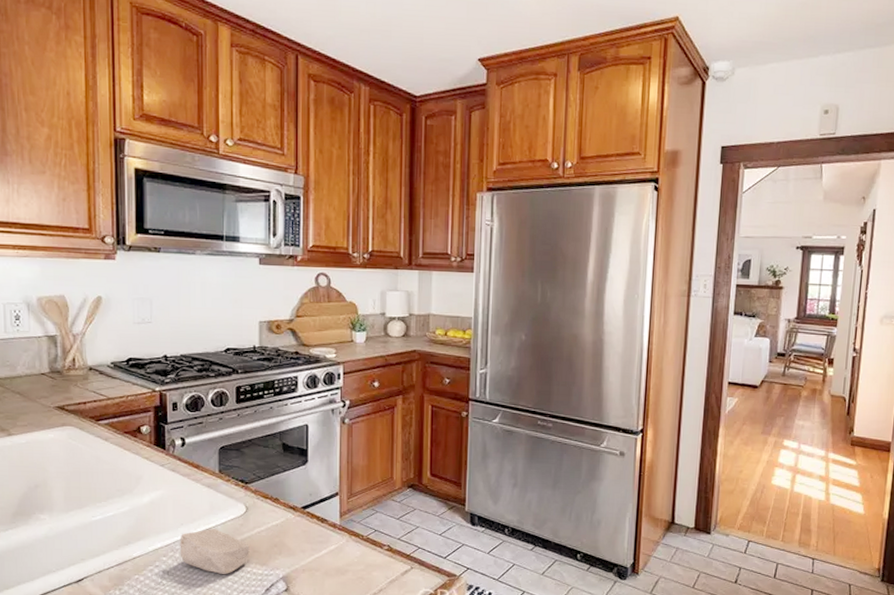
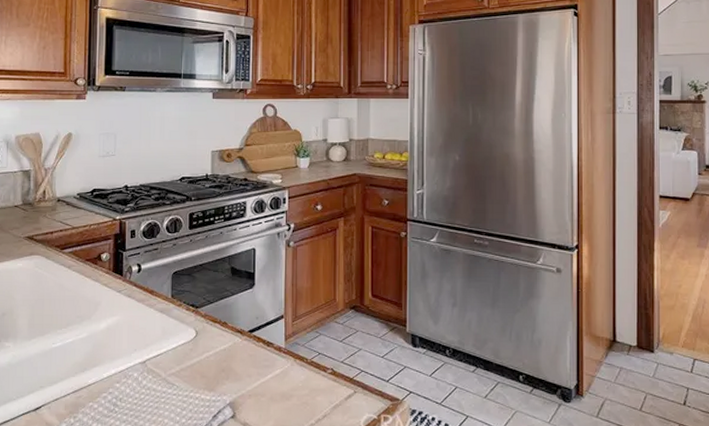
soap bar: present [180,528,250,574] -> none [132,353,198,401]

